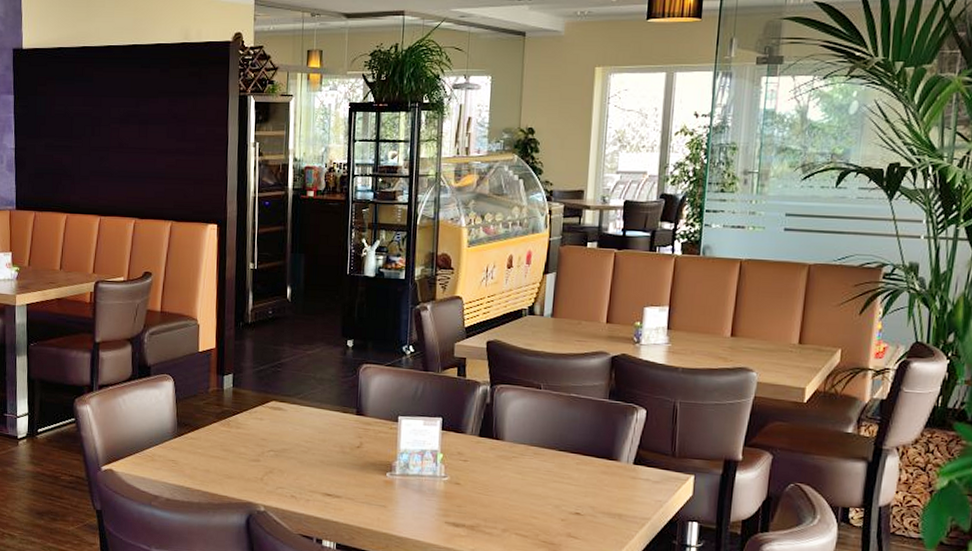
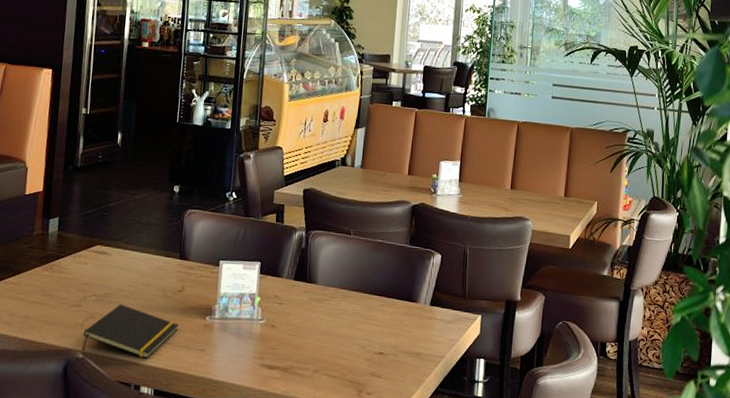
notepad: none [263,460,358,514] -> present [82,304,179,359]

